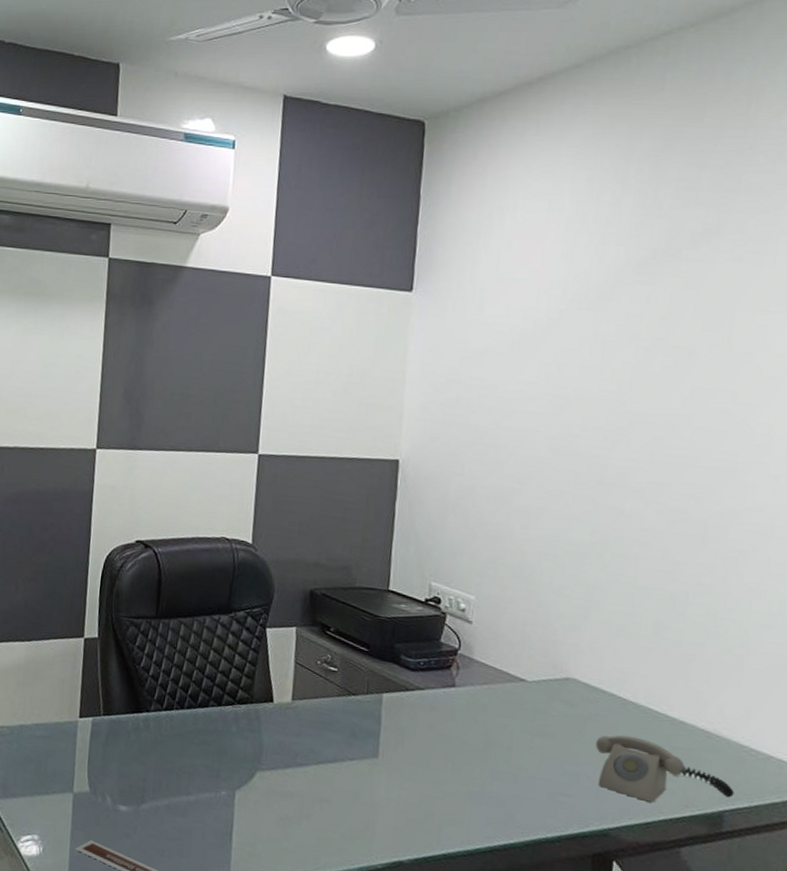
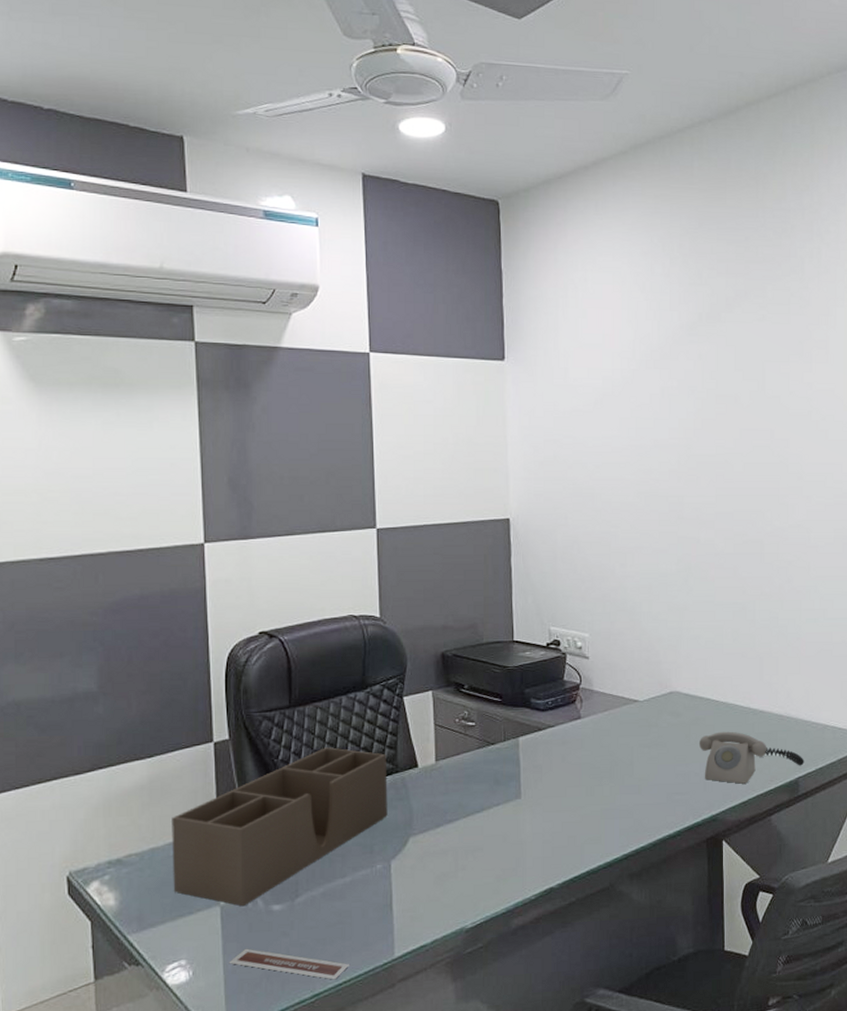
desk organizer: none [35,663,243,800] -> present [172,747,388,907]

